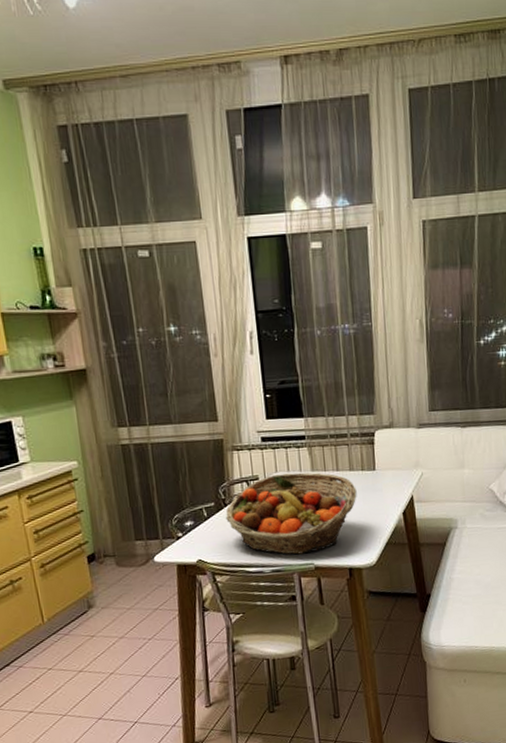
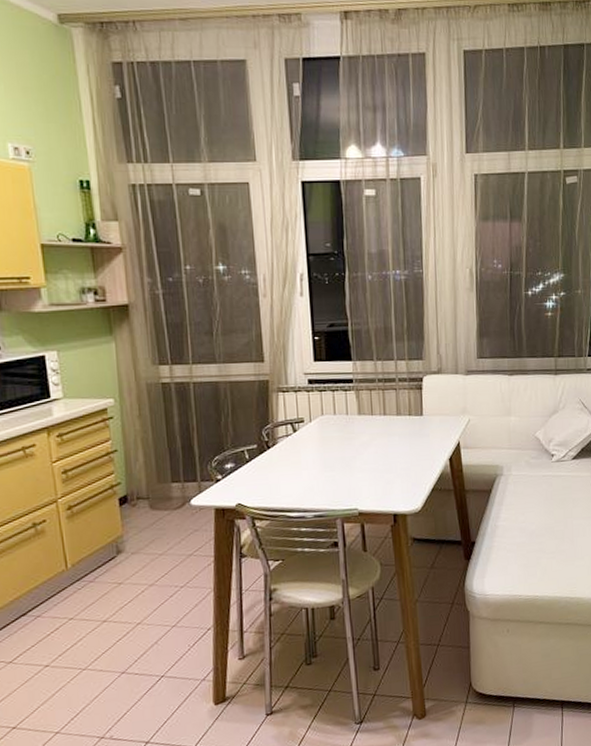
fruit basket: present [226,473,357,555] -> none [268,416,404,500]

